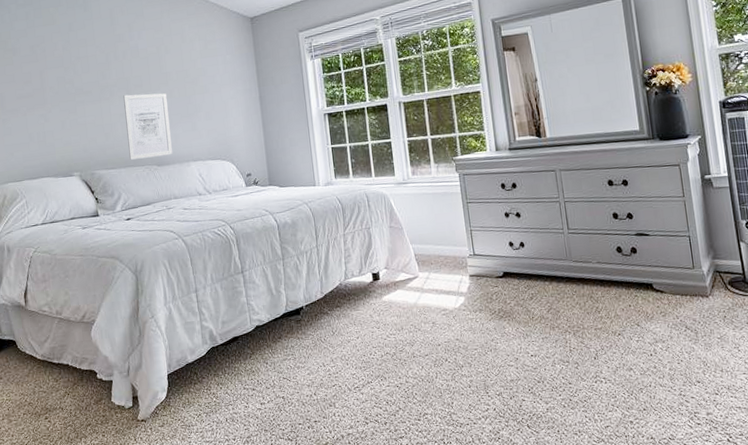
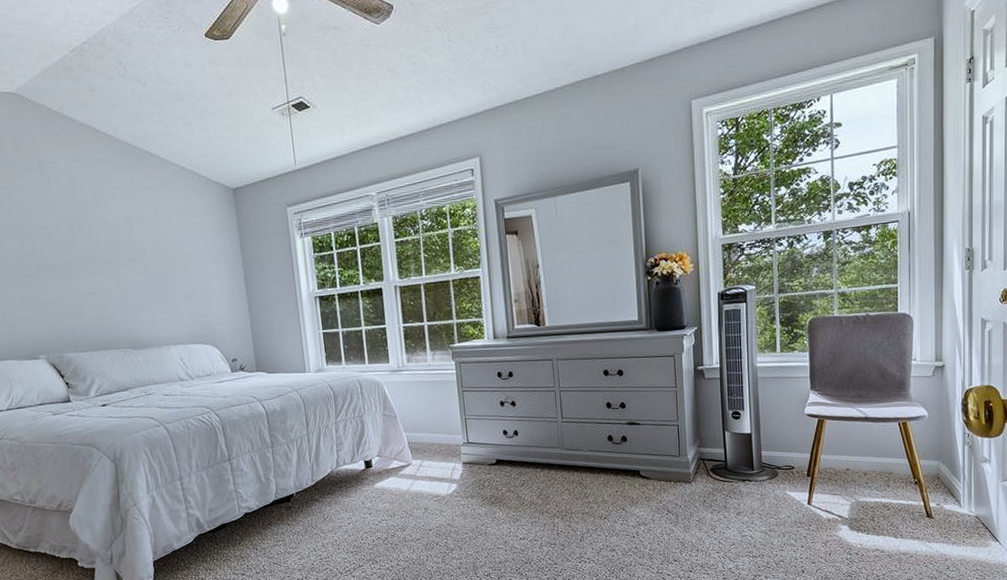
wall art: present [123,93,172,160] -> none [91,270,150,342]

